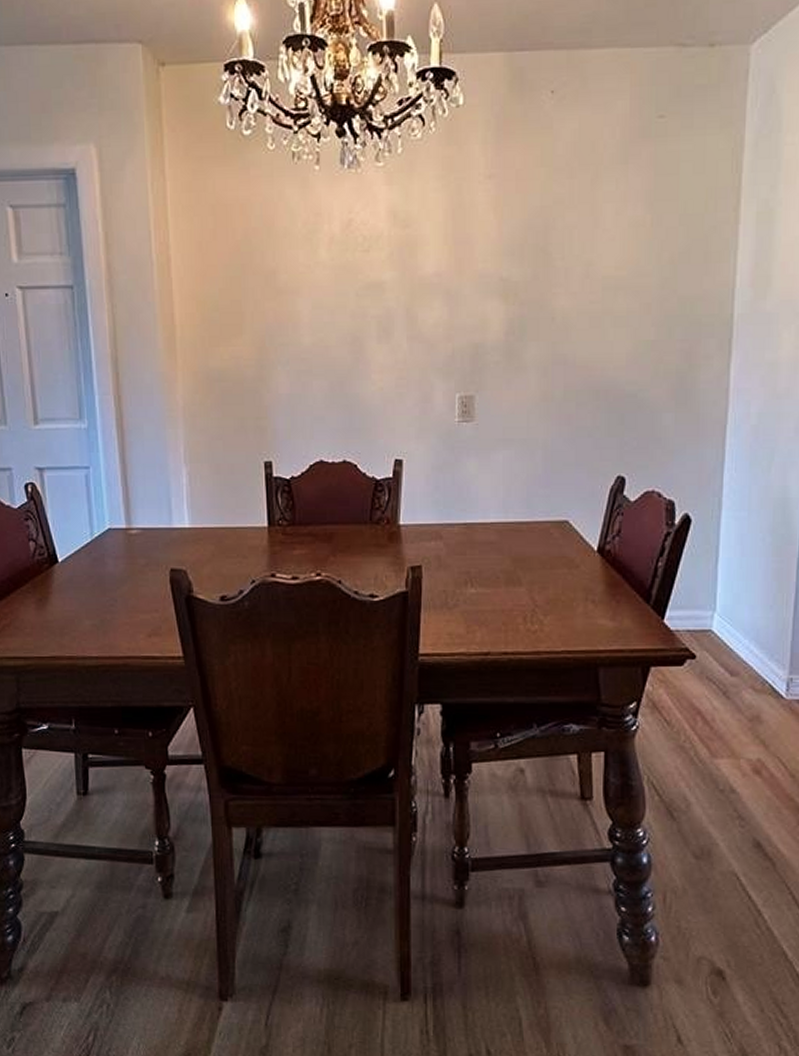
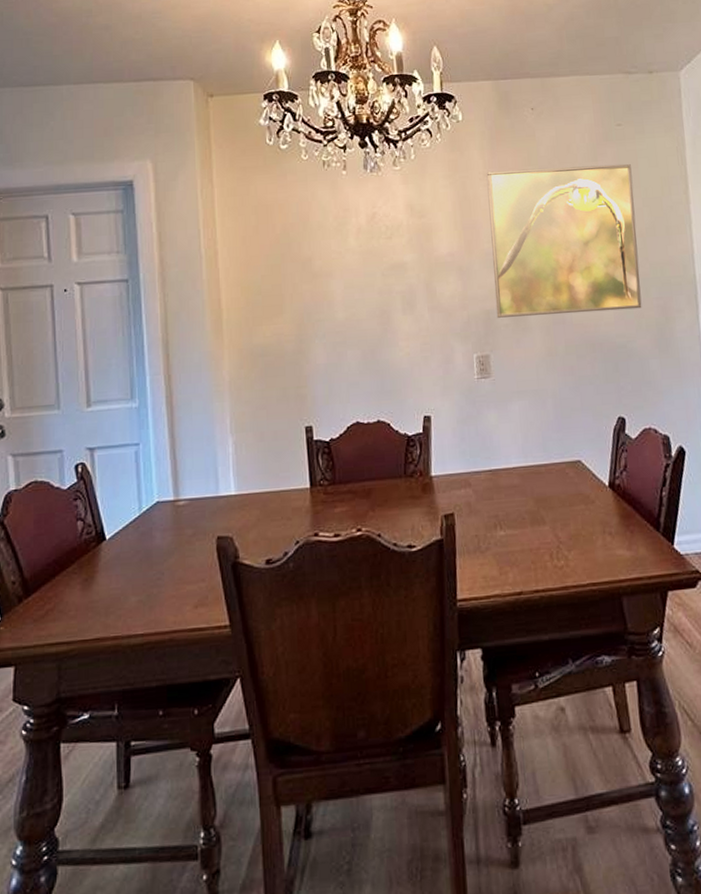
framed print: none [486,168,670,354] -> present [487,164,642,318]

